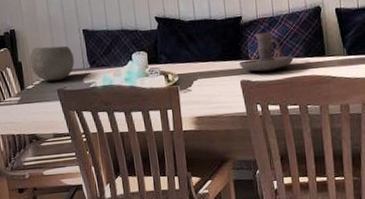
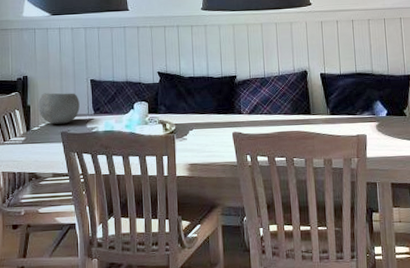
candle holder: present [238,32,294,72] -> none [231,91,282,125]

